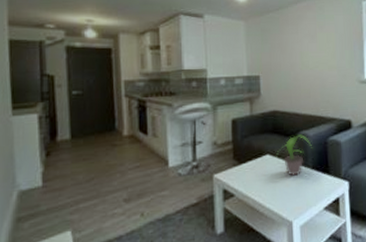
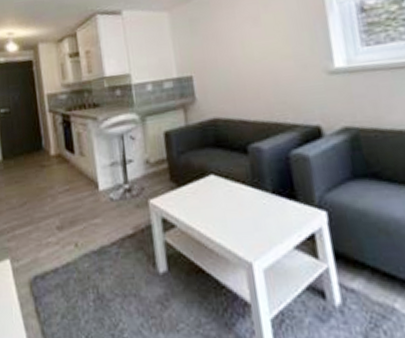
potted plant: present [275,134,312,176] -> none [221,148,269,202]

